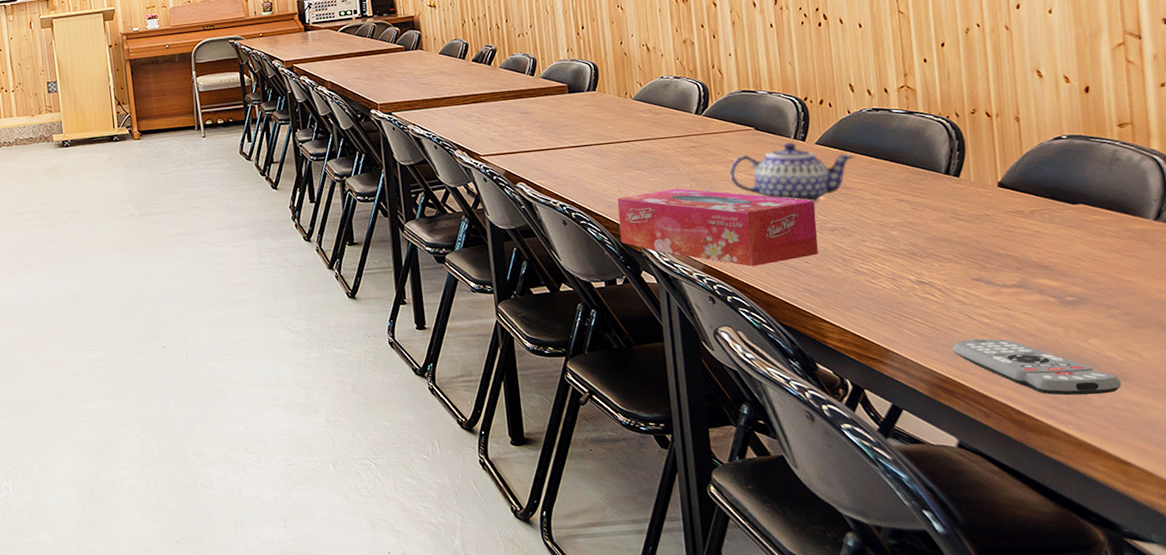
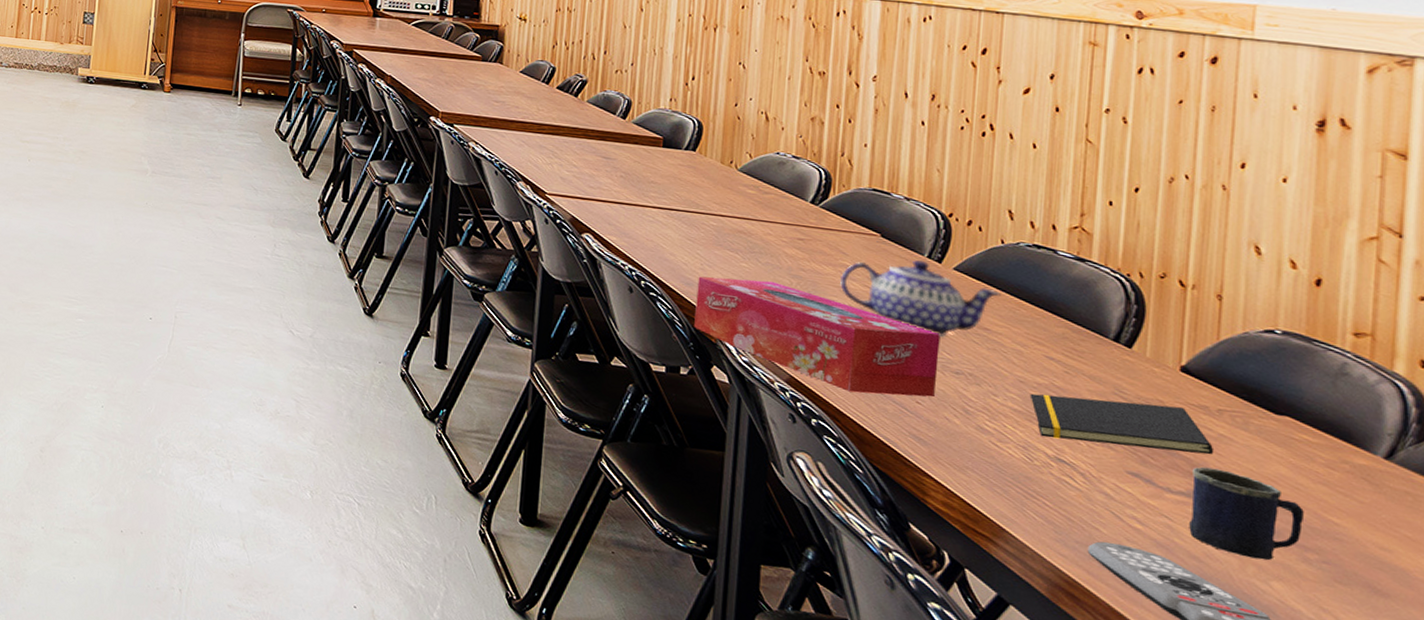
notepad: none [890,215,1033,267] -> present [1029,393,1214,455]
mug: none [1019,259,1105,325] -> present [1189,467,1304,561]

